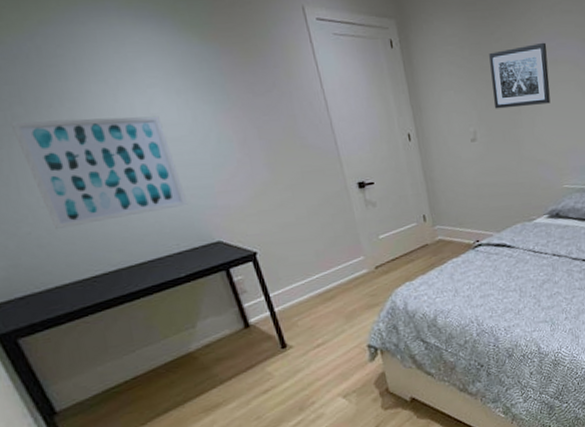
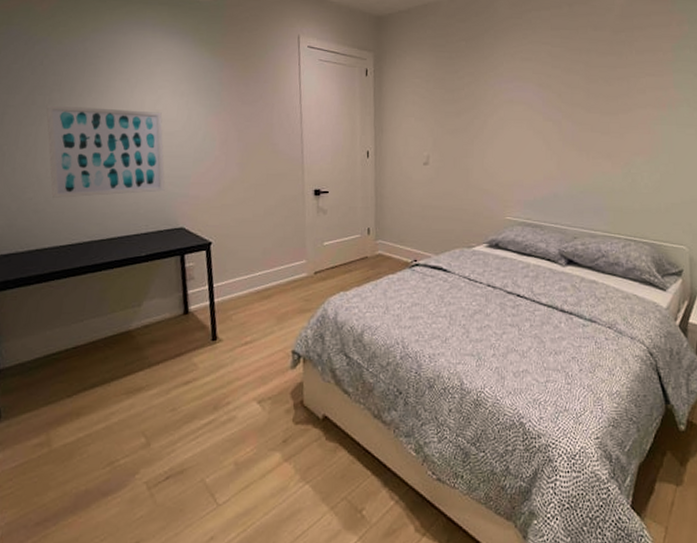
wall art: present [489,42,551,109] -> none [449,83,505,139]

